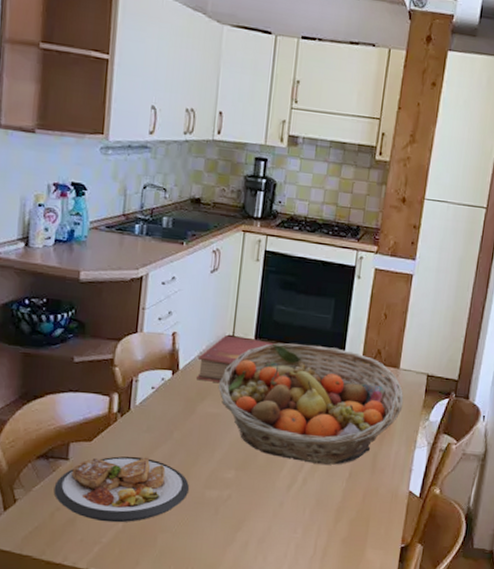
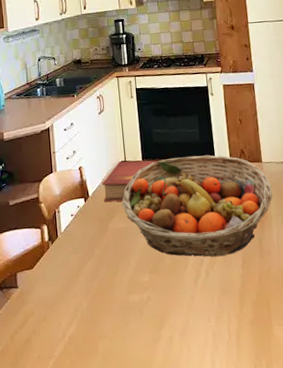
plate: present [53,456,190,523] -> none [10,274,116,338]

